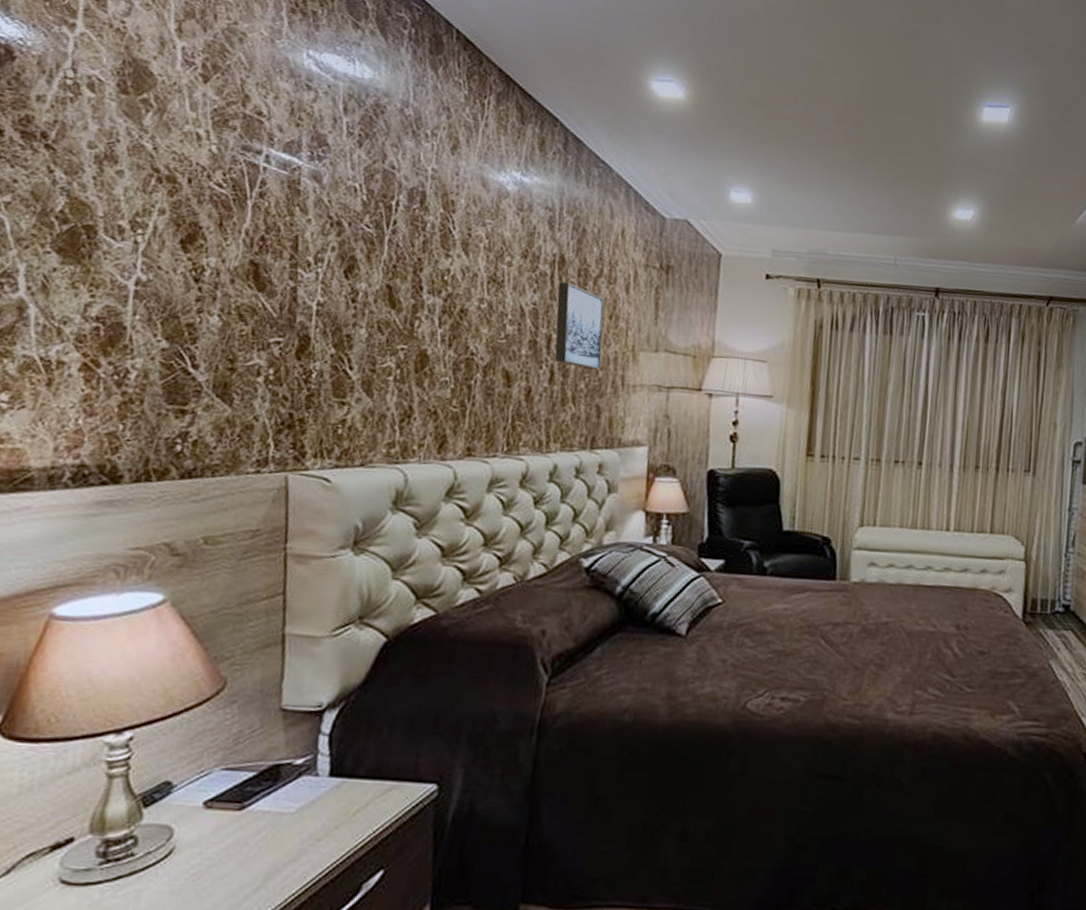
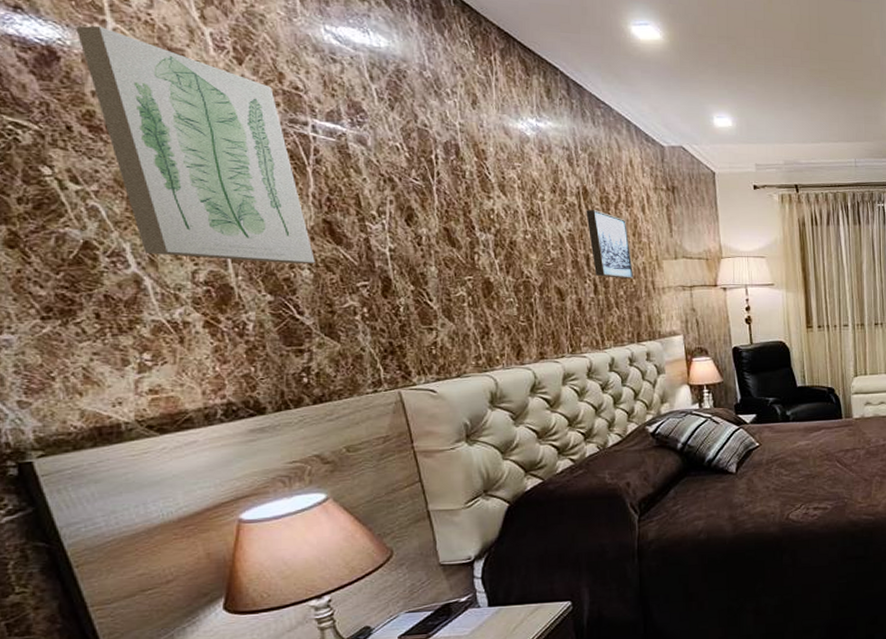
wall art: none [38,27,233,310] -> present [76,25,315,264]

